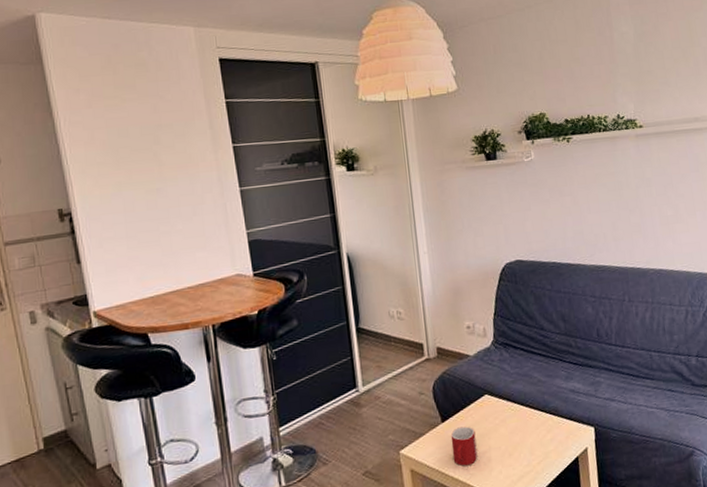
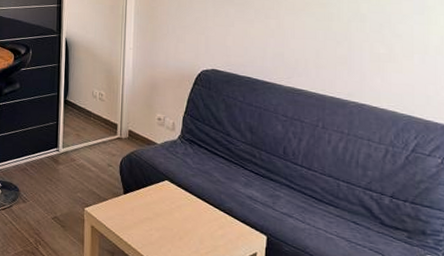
mug: present [450,426,478,467] -> none [129,202,152,237]

